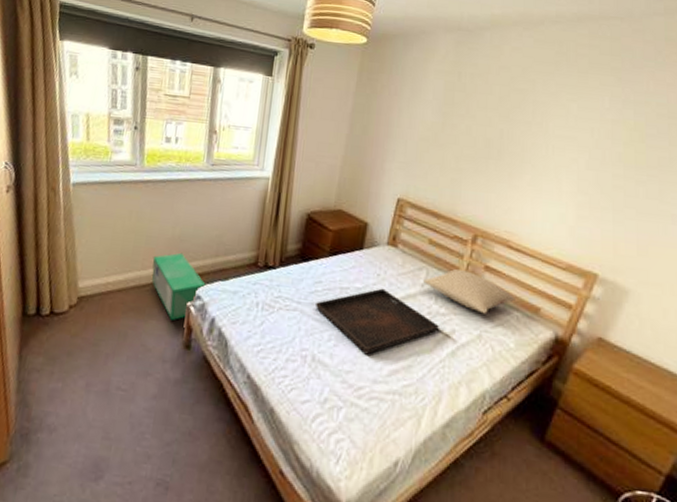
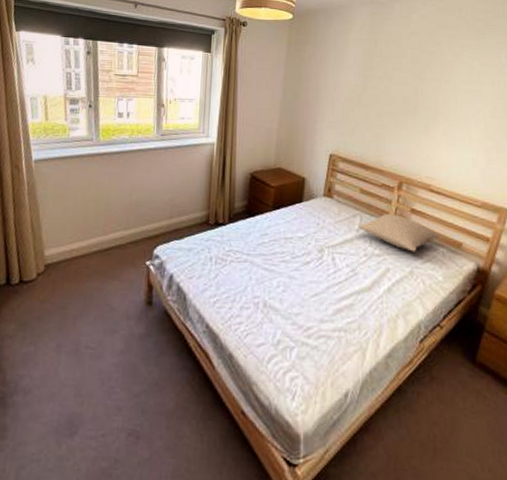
storage bin: present [152,252,206,320] -> none [112,217,163,279]
serving tray: present [316,288,439,355] -> none [264,236,375,297]

